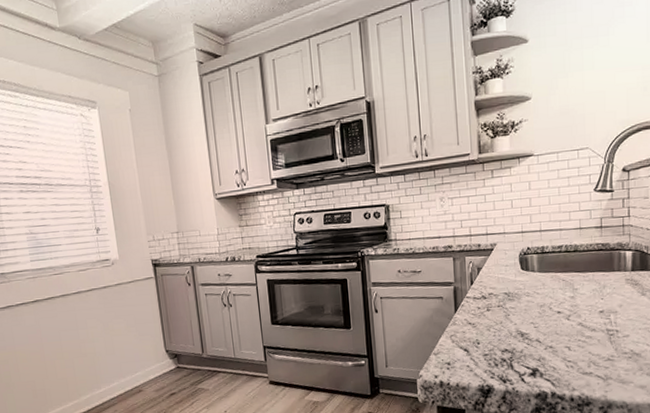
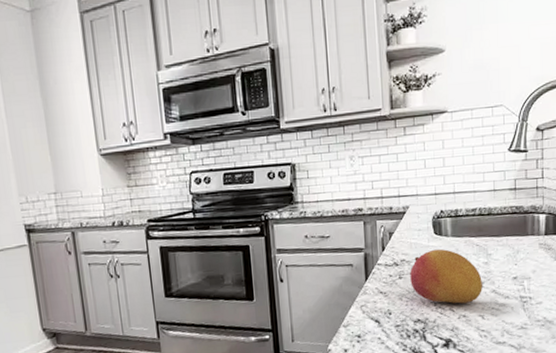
fruit: none [497,283,569,336] -> present [410,249,482,304]

